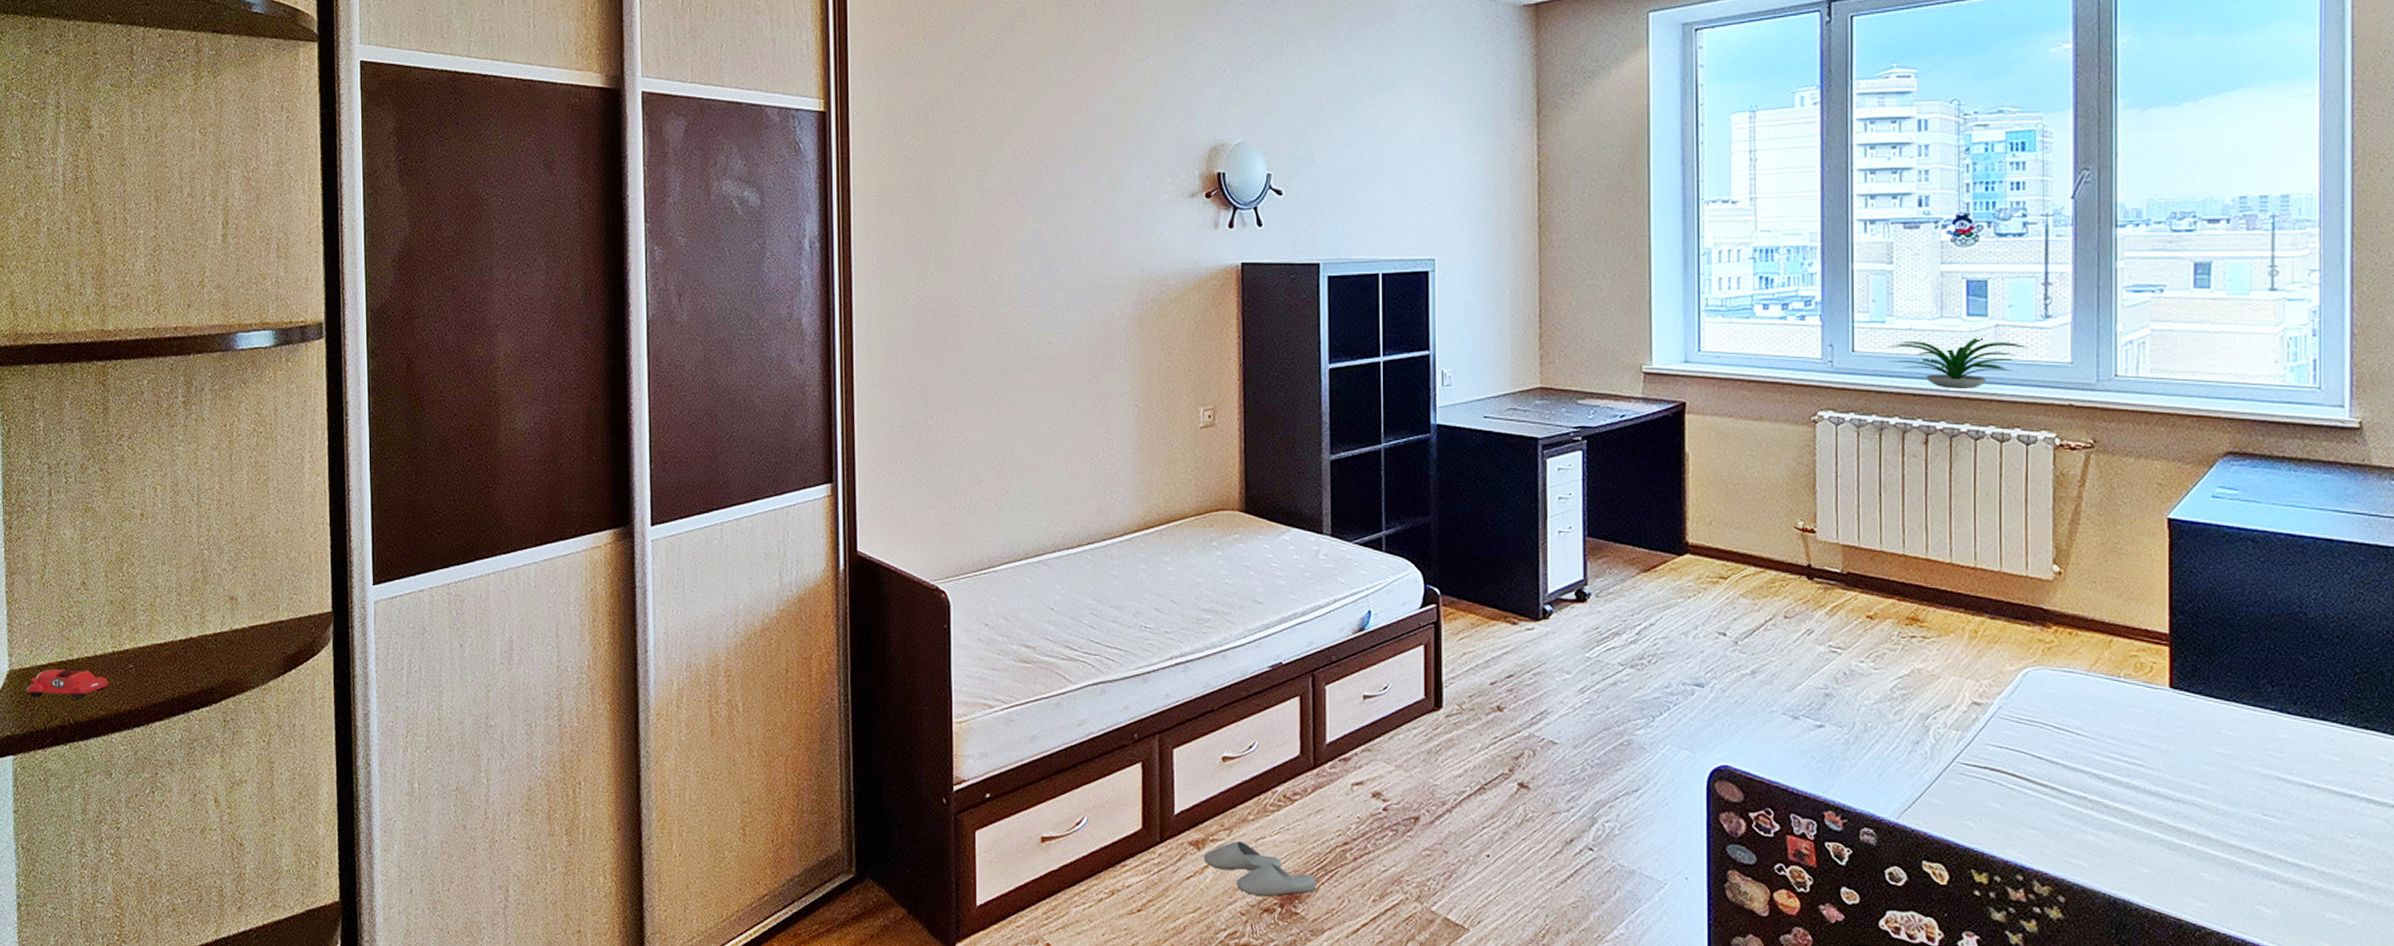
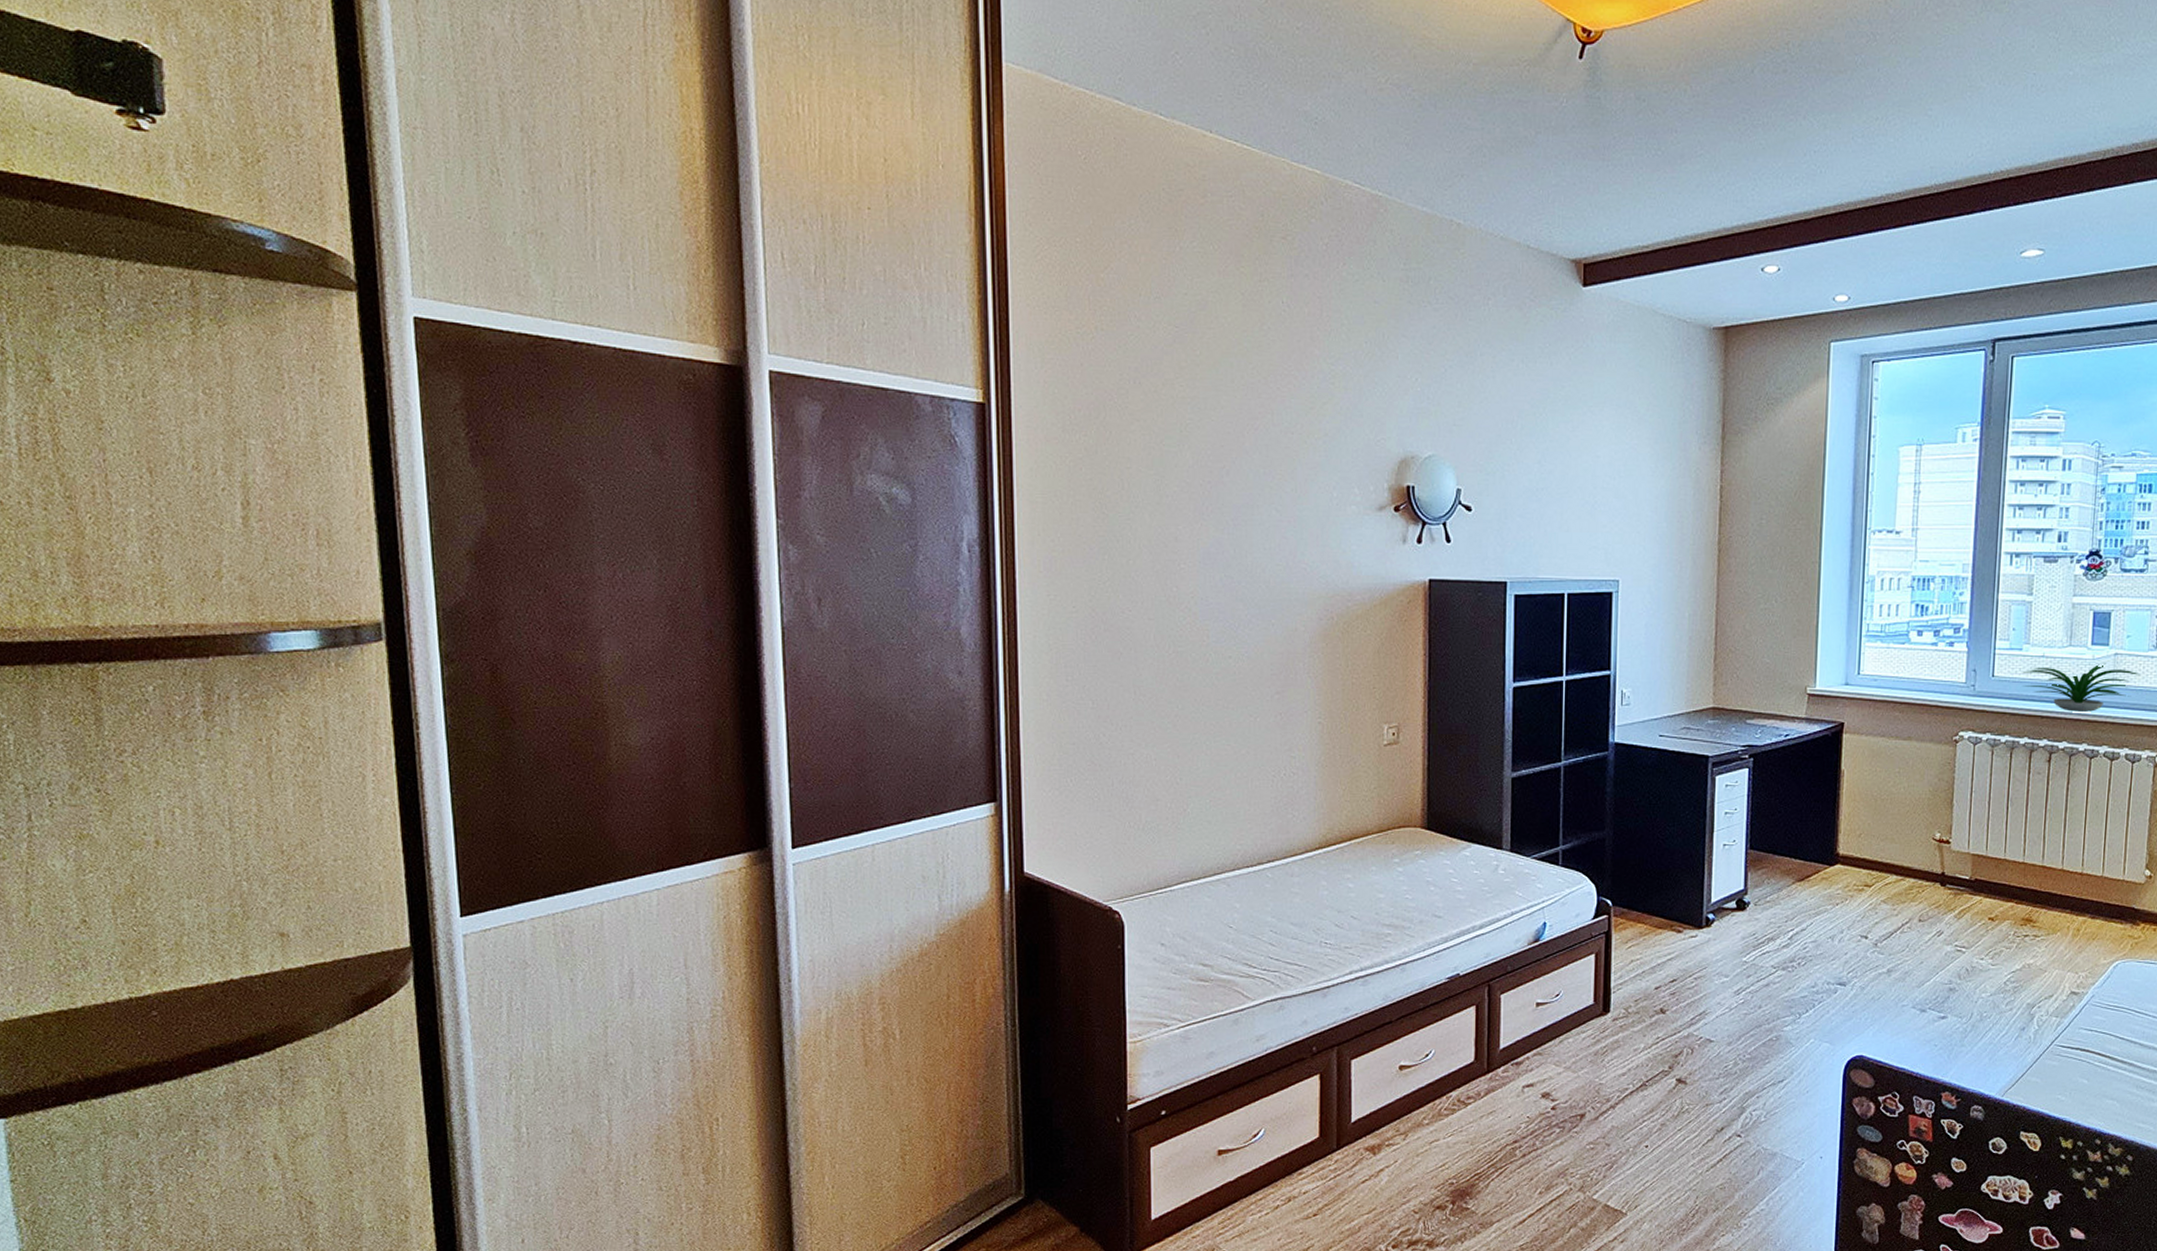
toy car: present [26,668,109,699] -> none [15,1019,128,1053]
slippers: present [1204,840,1316,896] -> none [1380,1144,1486,1194]

